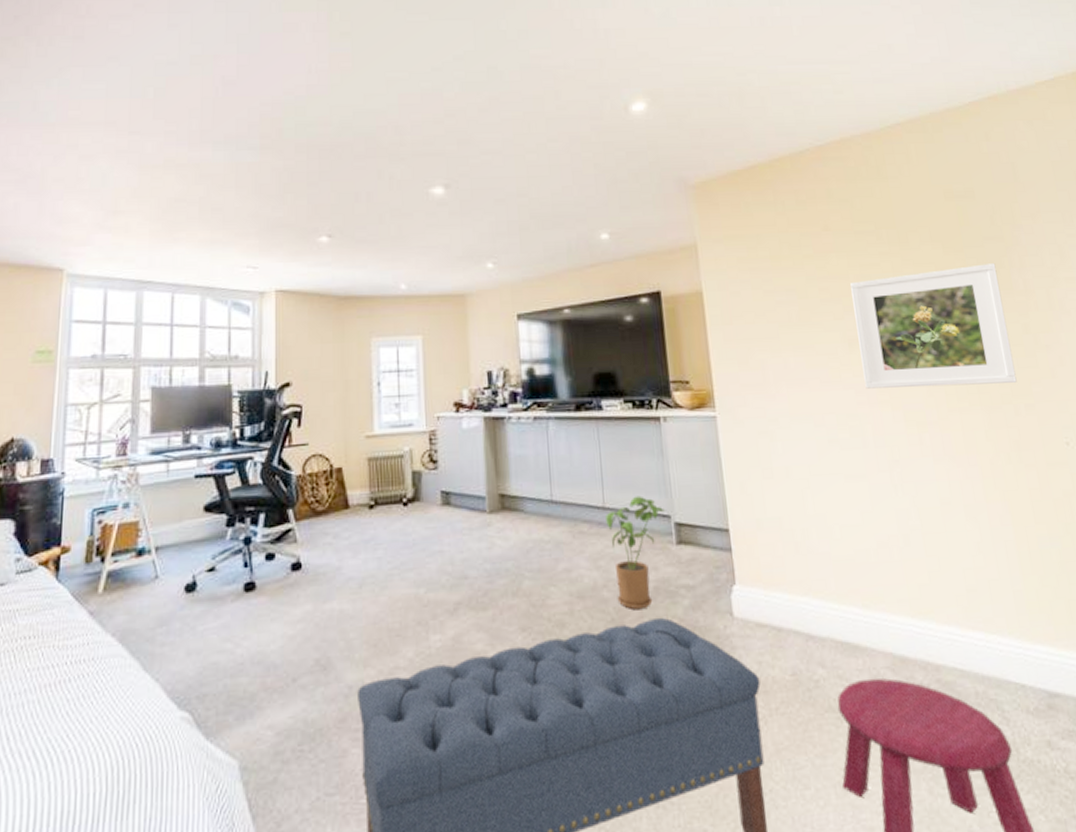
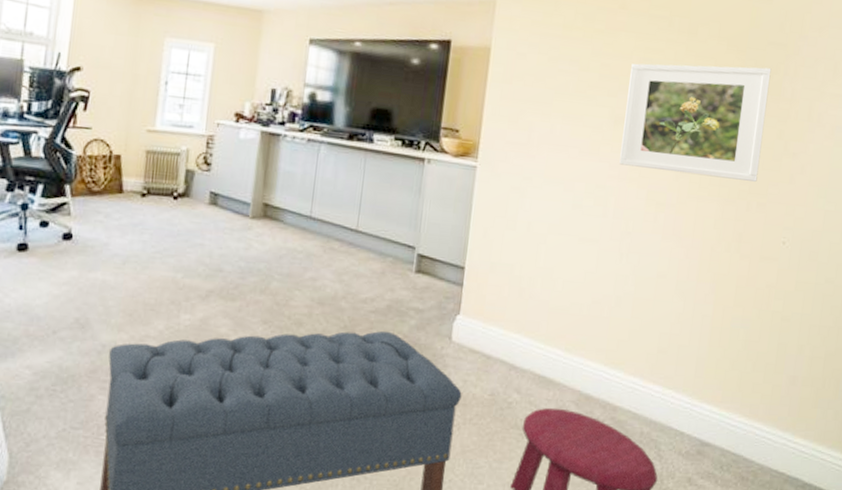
house plant: present [606,496,666,610] -> none [352,225,412,322]

